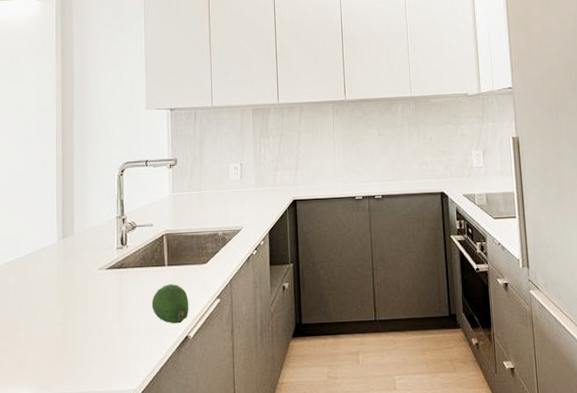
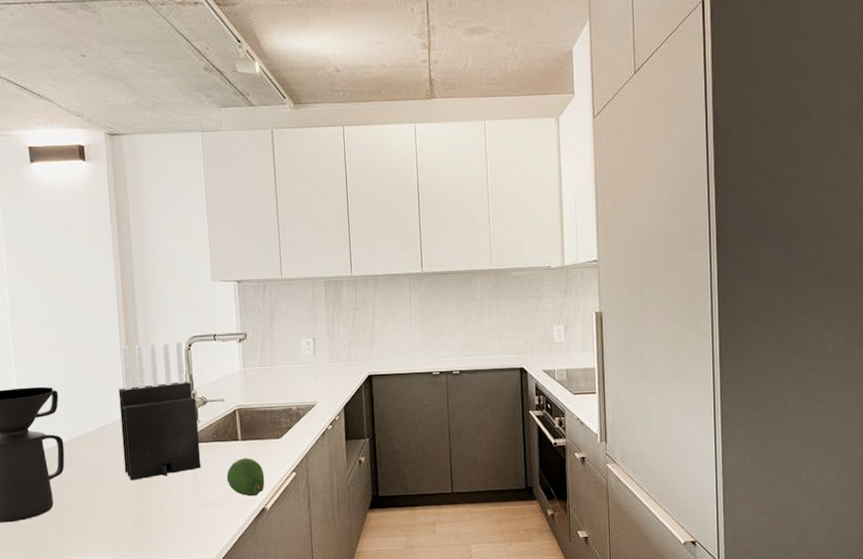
knife block: none [52,167,127,307] -> present [118,341,201,481]

